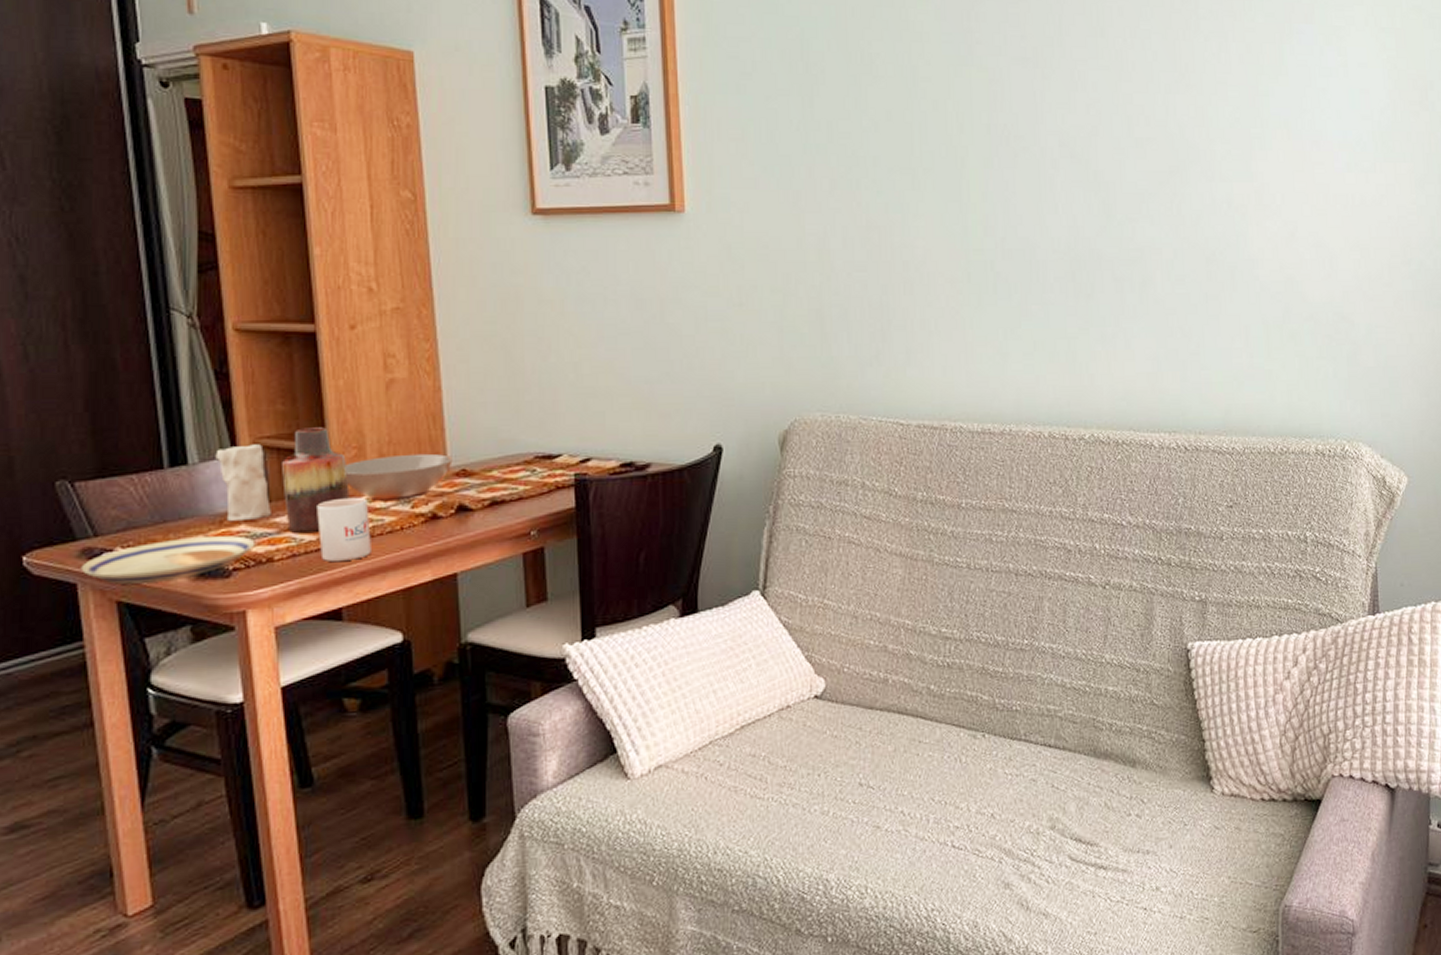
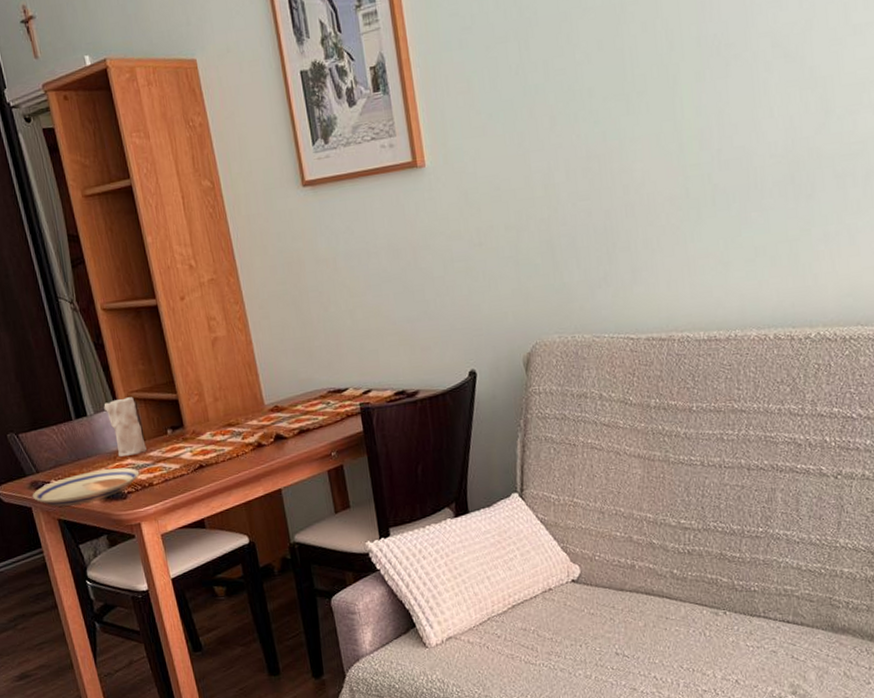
vase: present [282,427,350,535] -> none [148,380,198,465]
mug: present [317,497,373,563] -> none [176,433,220,485]
bowl: present [344,453,453,501] -> none [191,395,268,435]

